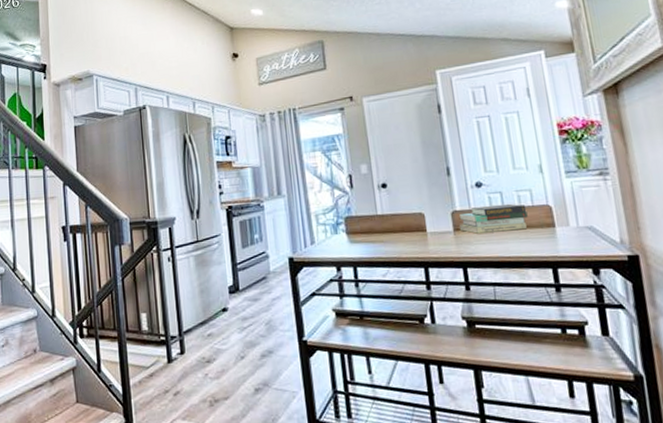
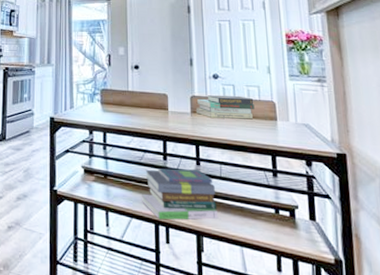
books: none [406,296,497,358] -> present [142,168,219,220]

